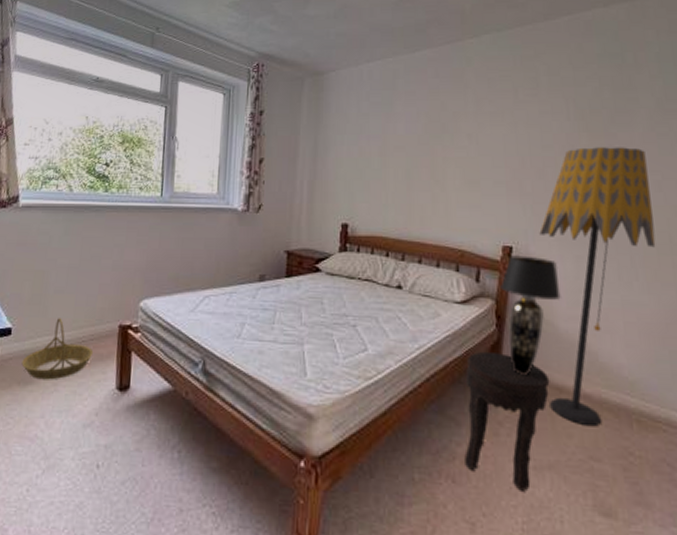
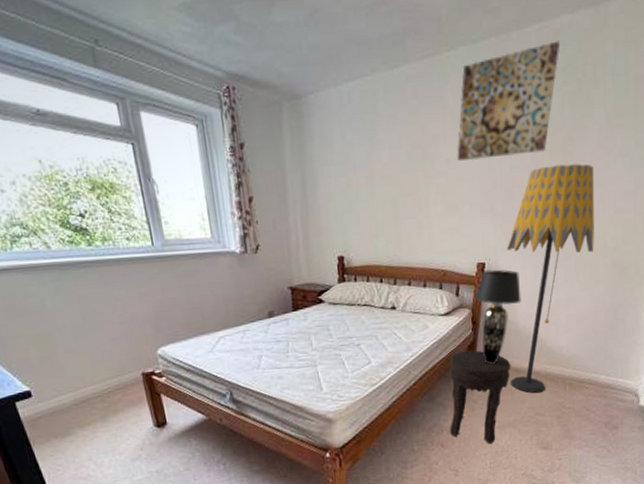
basket: present [21,318,94,380] -> none [52,375,124,431]
wall art: none [479,30,594,138] -> present [457,41,561,161]

